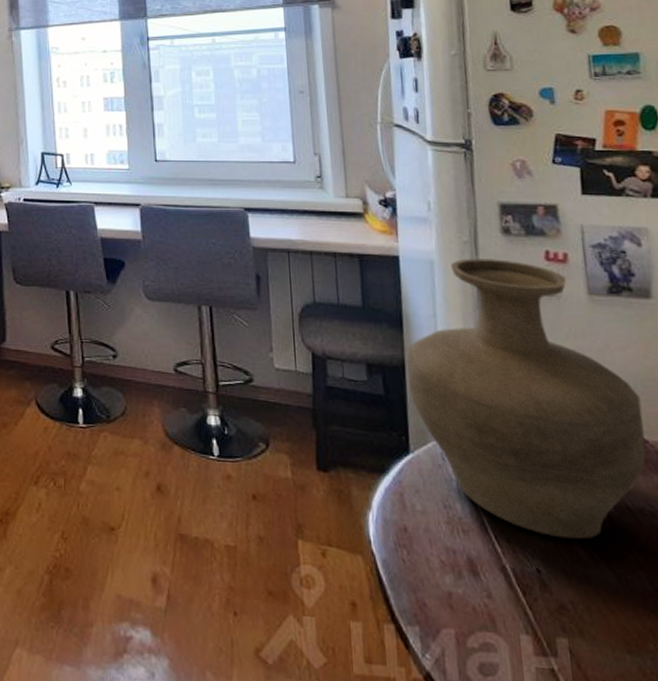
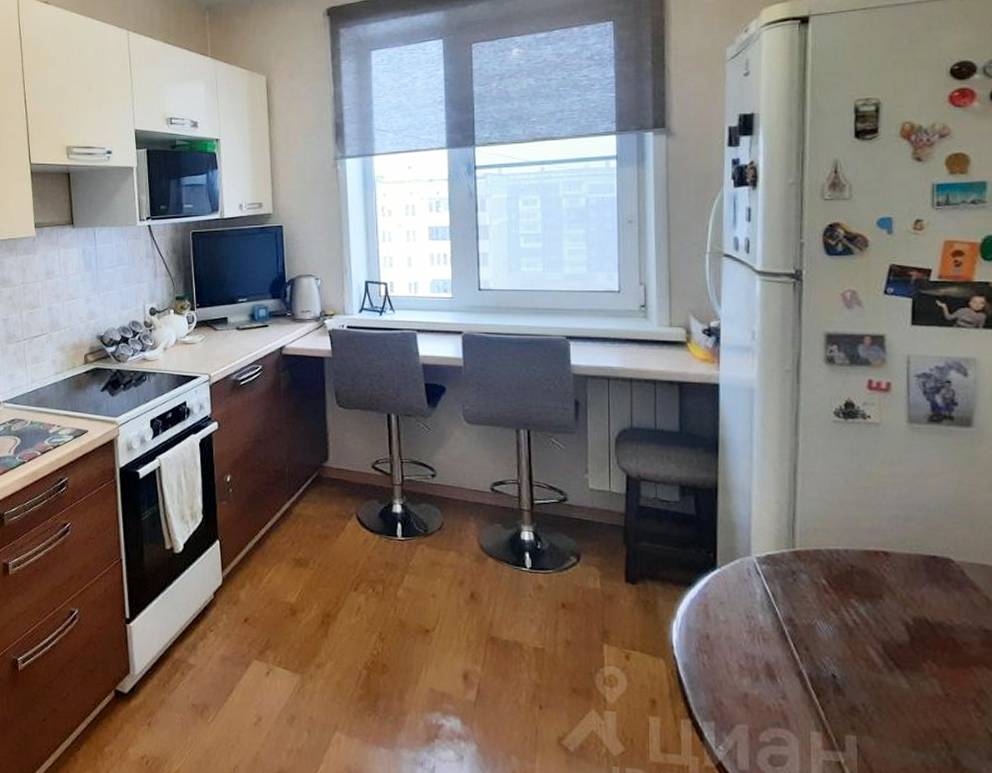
vase: present [407,258,646,540] -> none [720,386,952,649]

